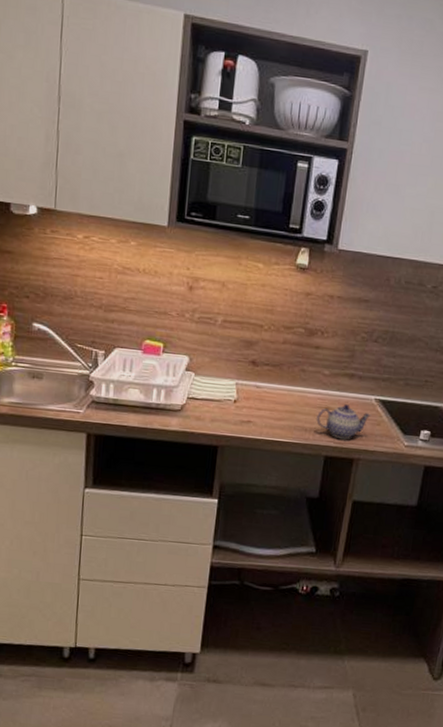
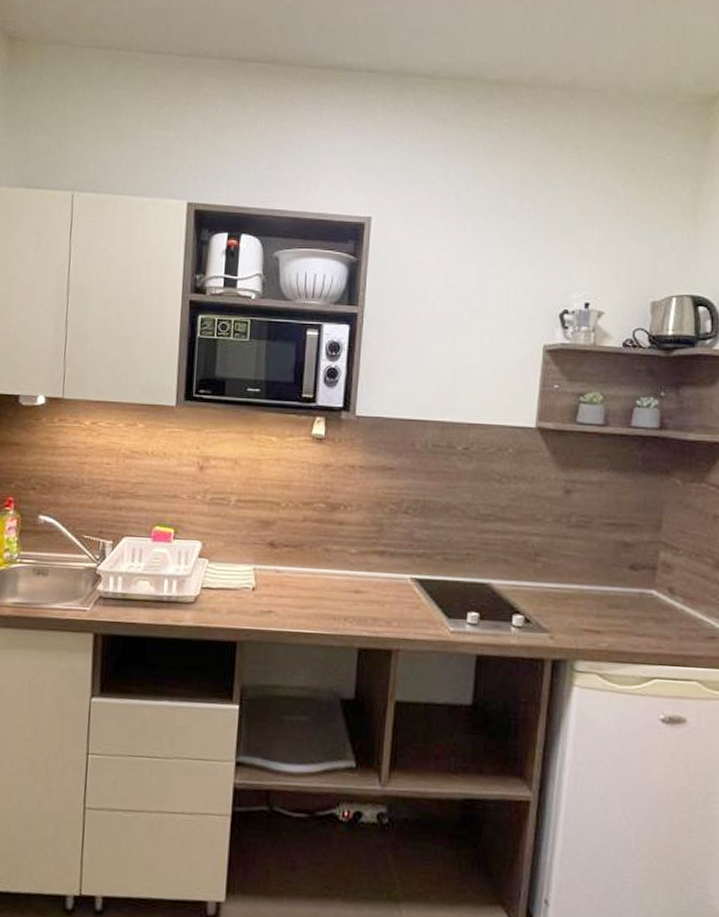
teapot: present [316,404,371,440] -> none [346,586,408,628]

